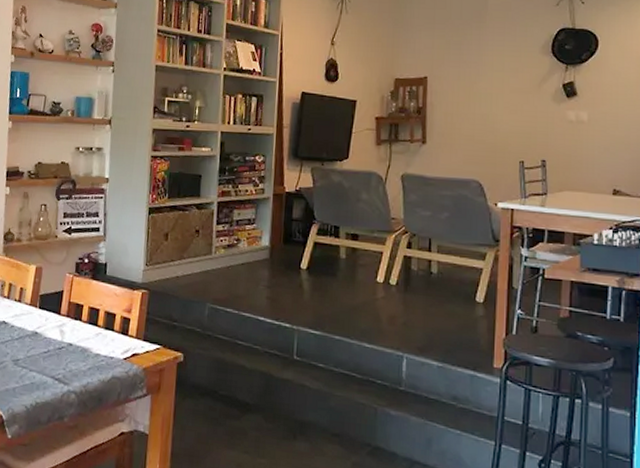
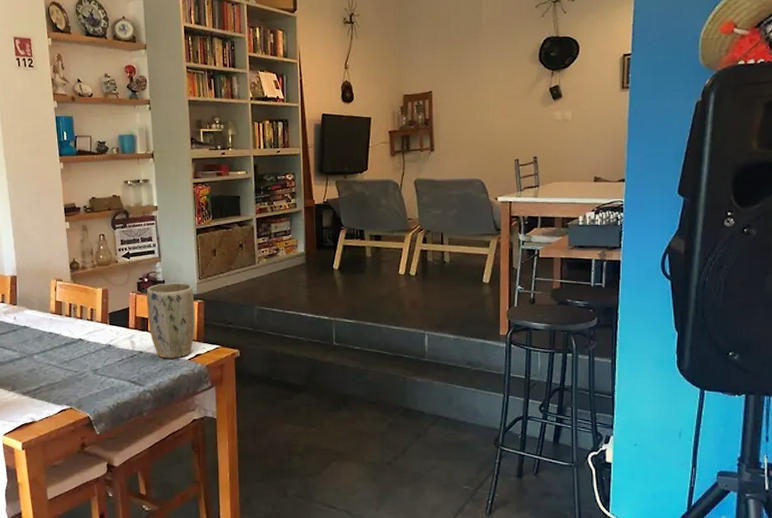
plant pot: none [82,266,139,356] -> present [147,283,195,359]

